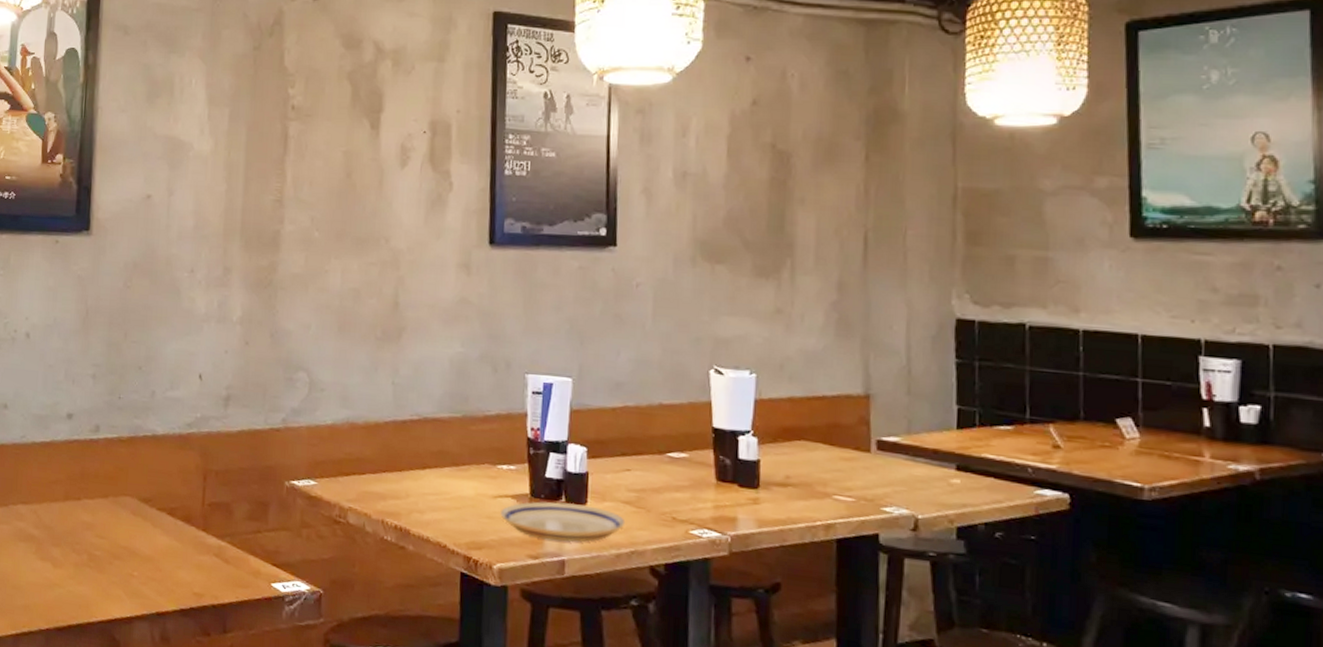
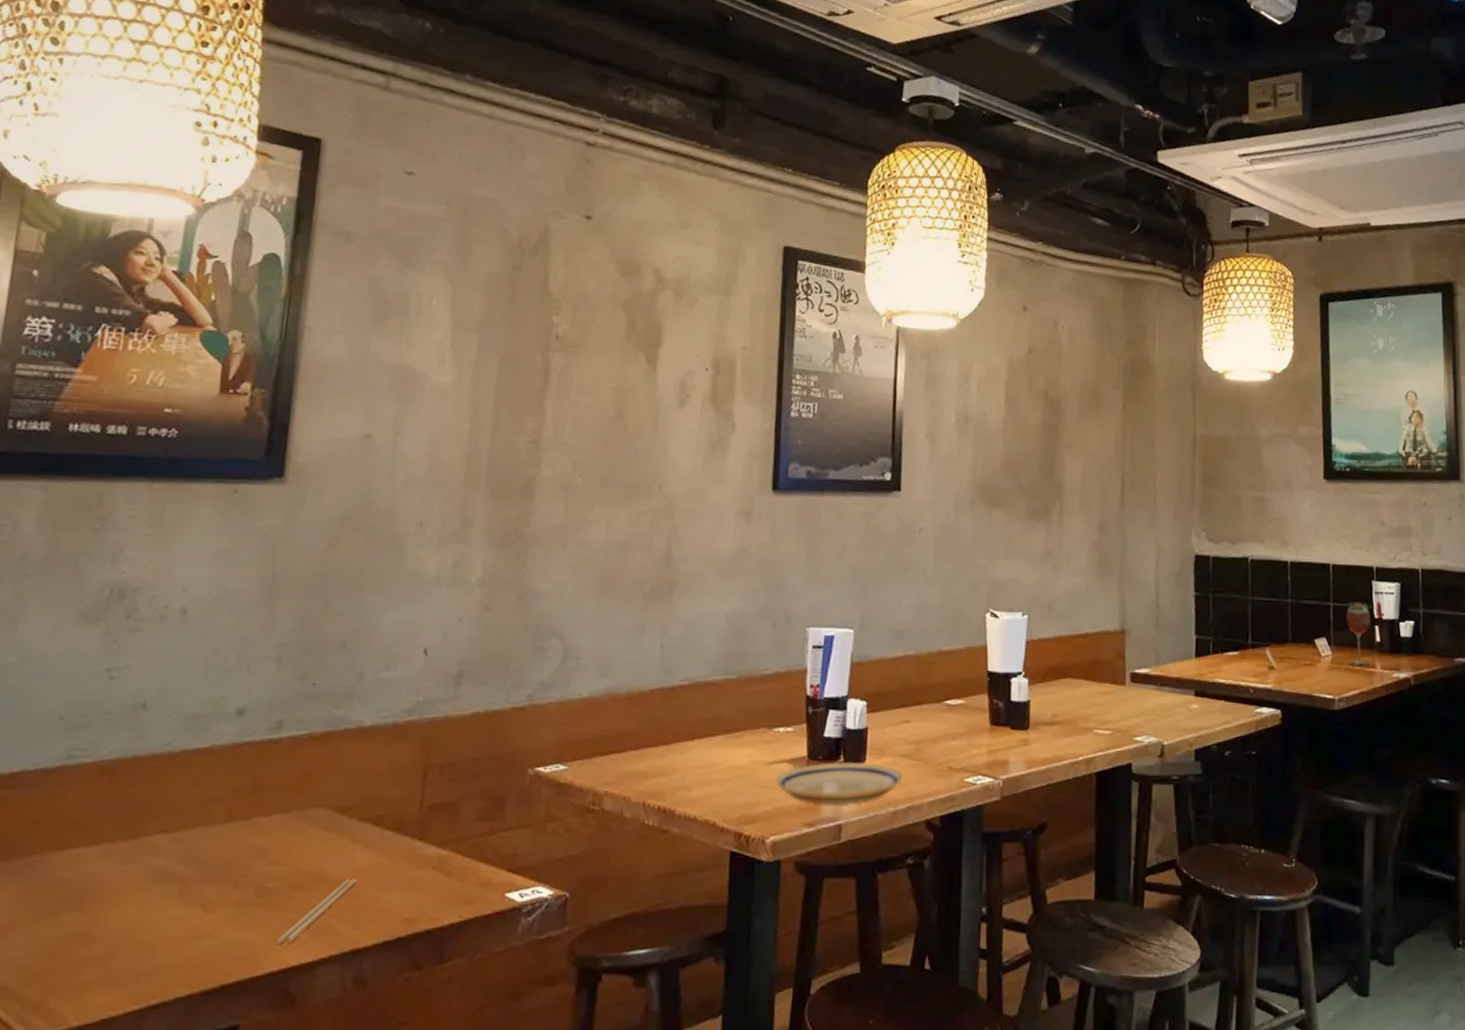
chopsticks: none [104,556,159,600] -> present [276,880,357,945]
wineglass: none [1160,378,1196,453] -> present [1346,601,1371,666]

